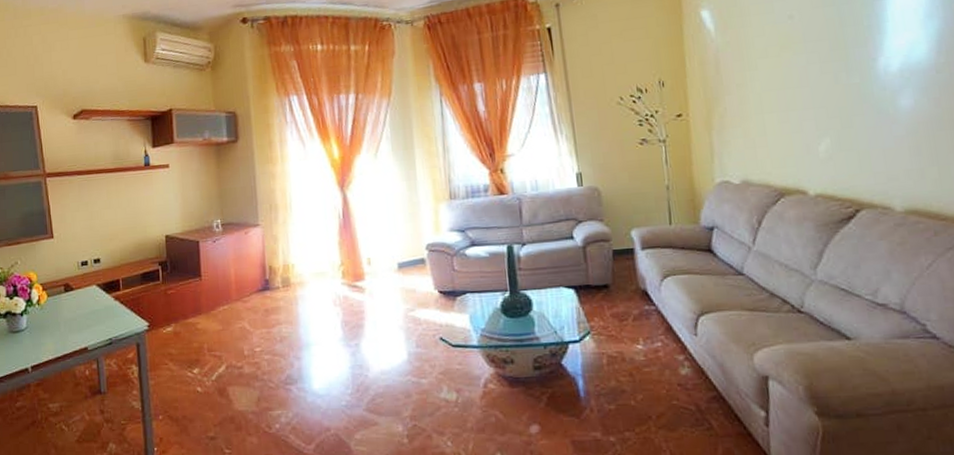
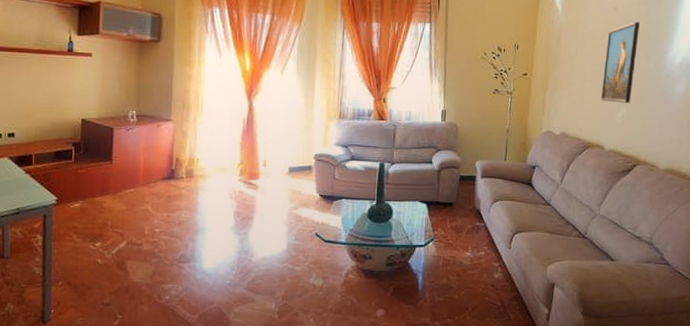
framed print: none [785,27,835,134] -> present [601,21,640,103]

